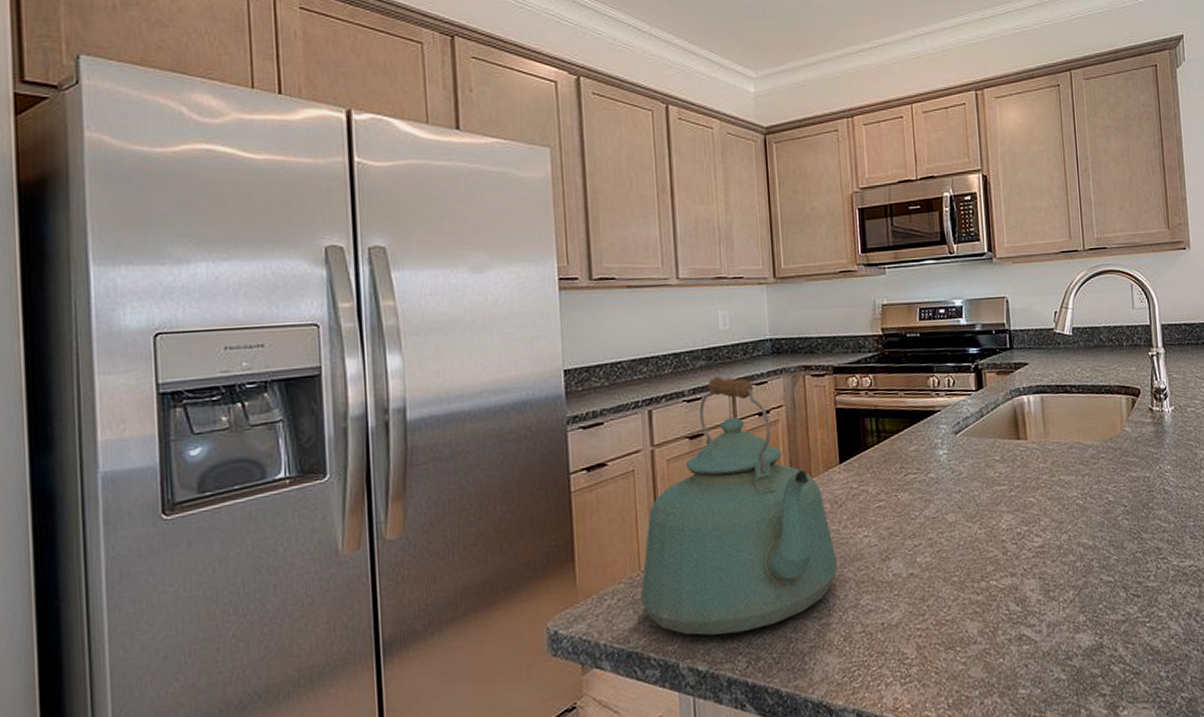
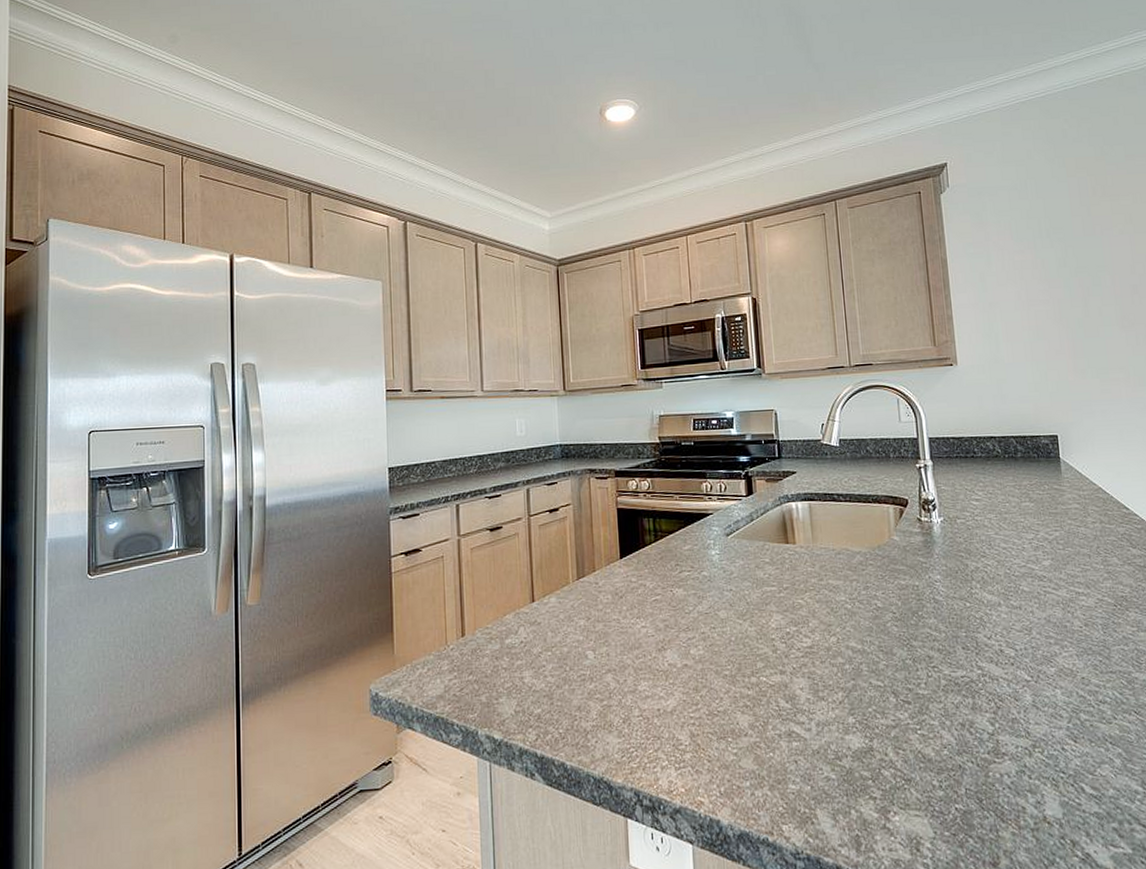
kettle: present [640,376,838,636] -> none [447,476,618,708]

